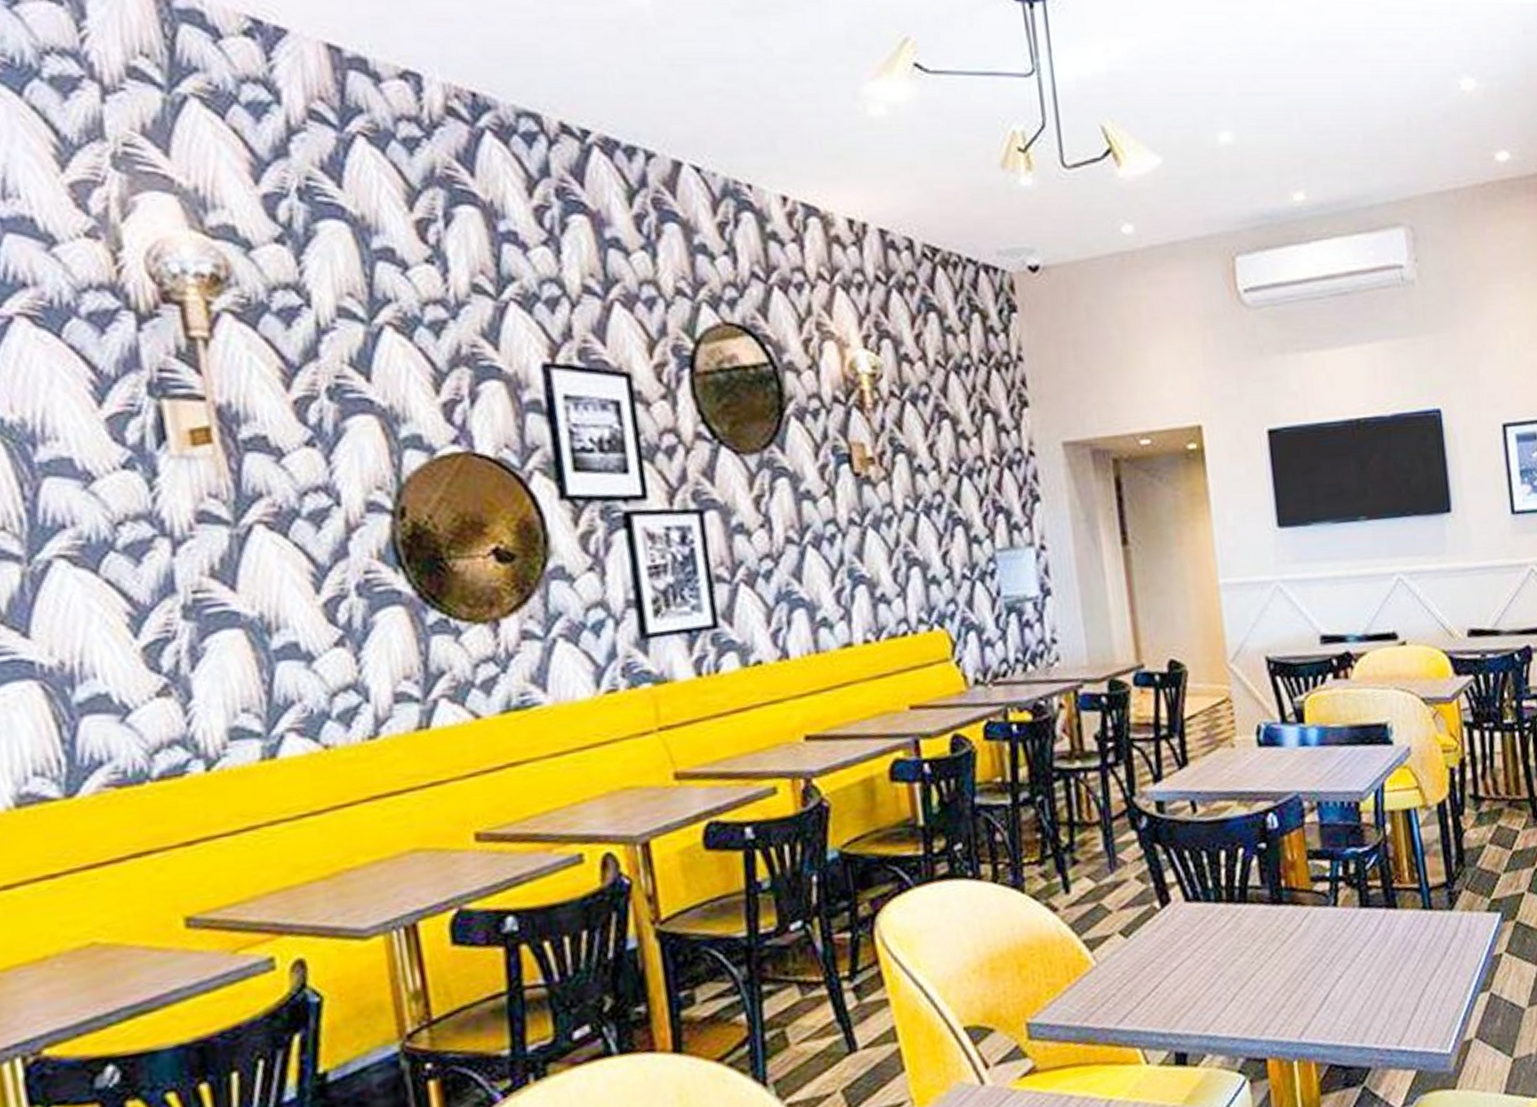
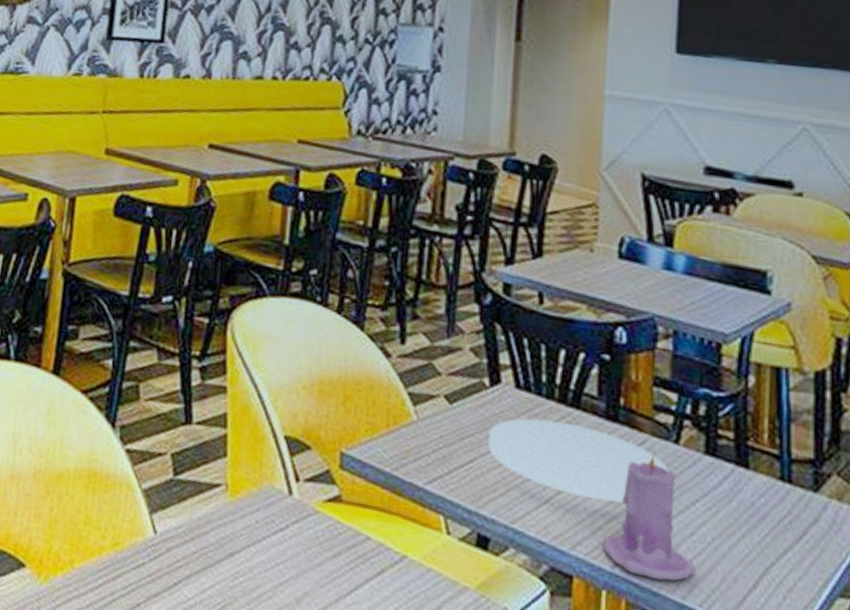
plate: none [1168,917,1332,986] -> present [488,418,668,503]
candle: none [1287,920,1368,1037] -> present [603,451,695,581]

